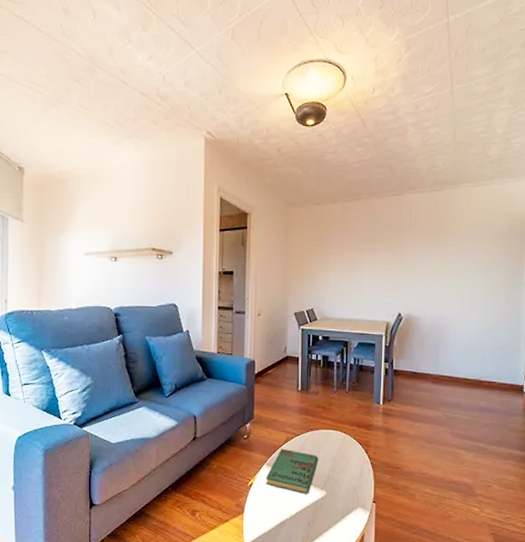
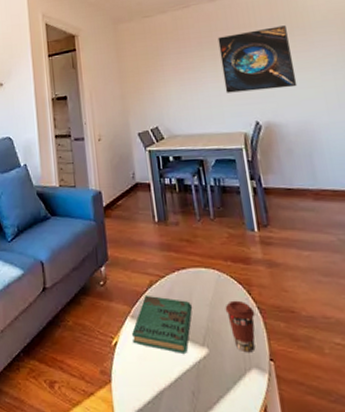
coffee cup: none [345,456,368,496] -> present [225,300,256,353]
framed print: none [377,229,441,287] -> present [218,25,298,93]

